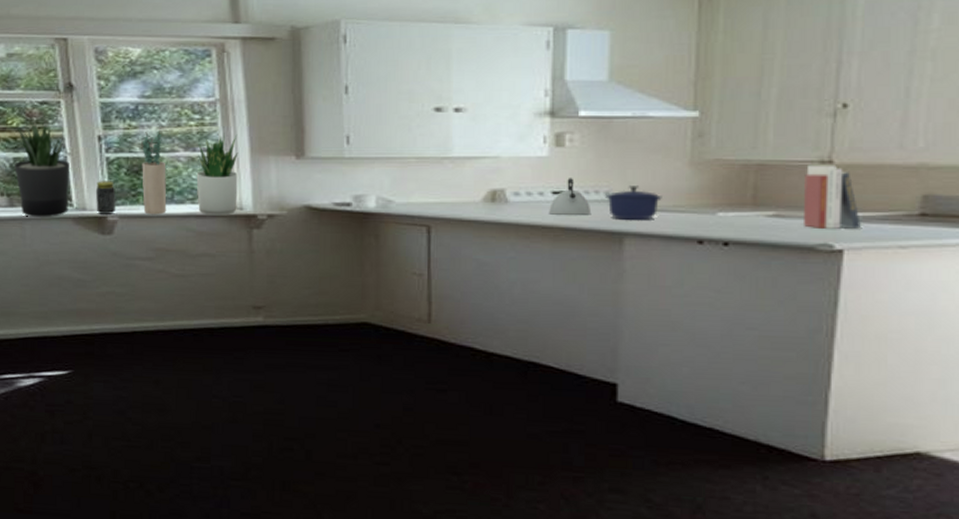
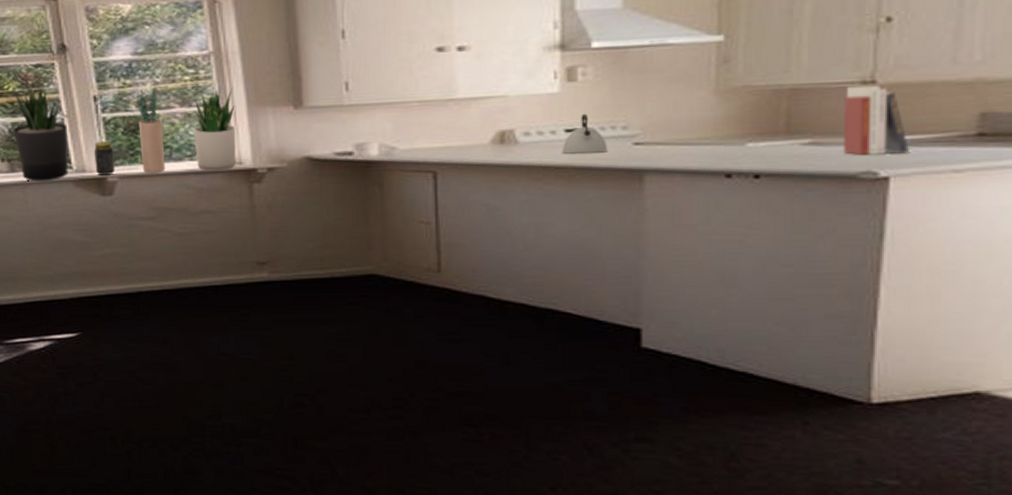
cooking pot: present [604,185,662,221] -> none [621,118,685,157]

